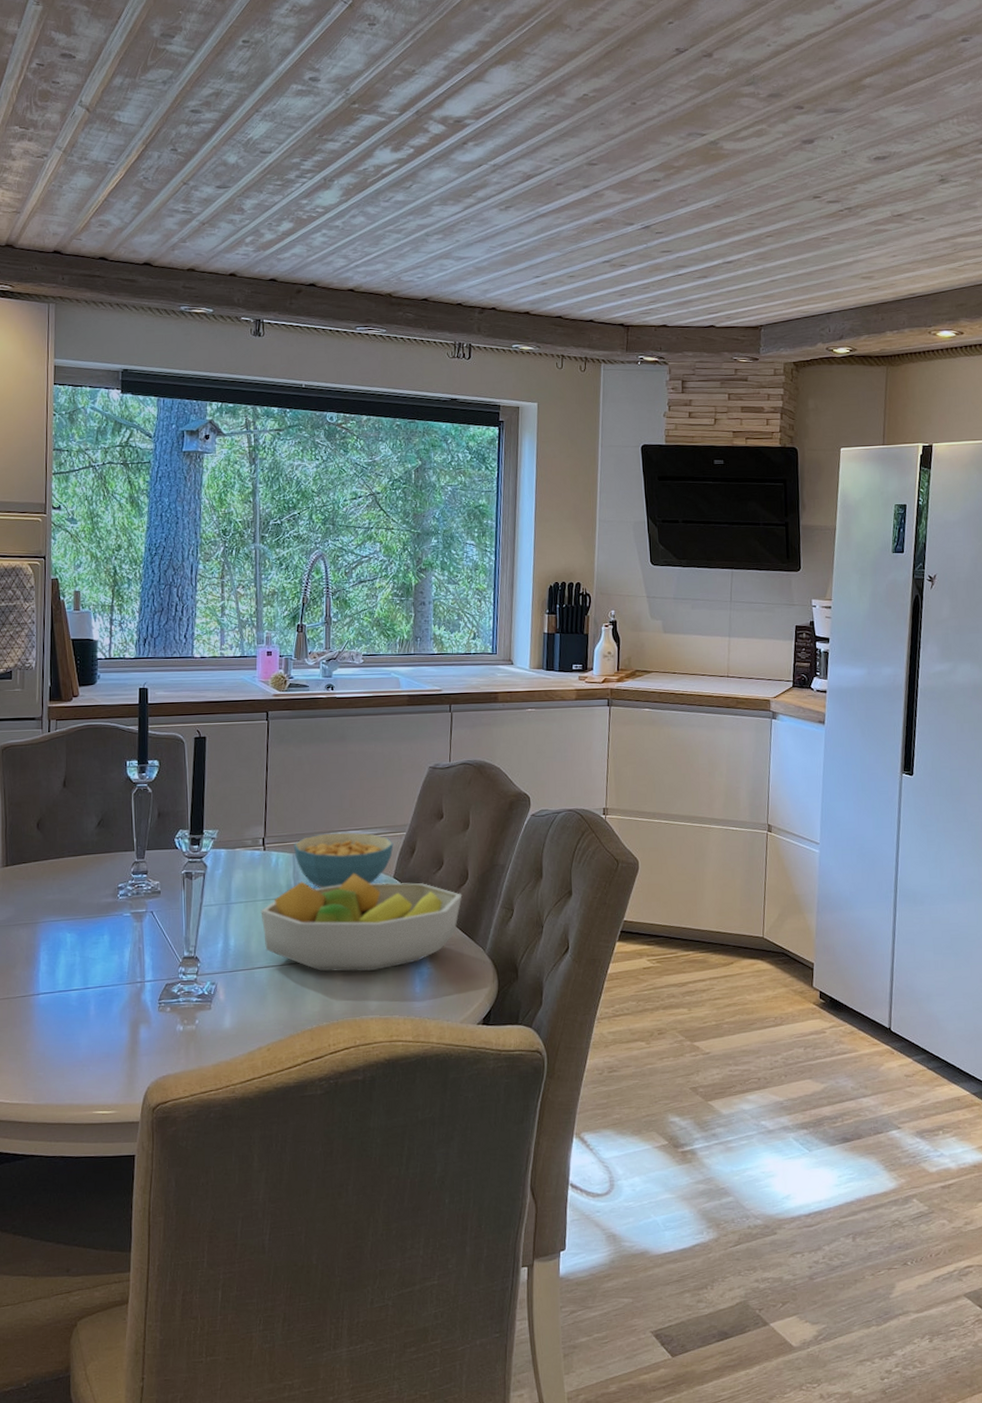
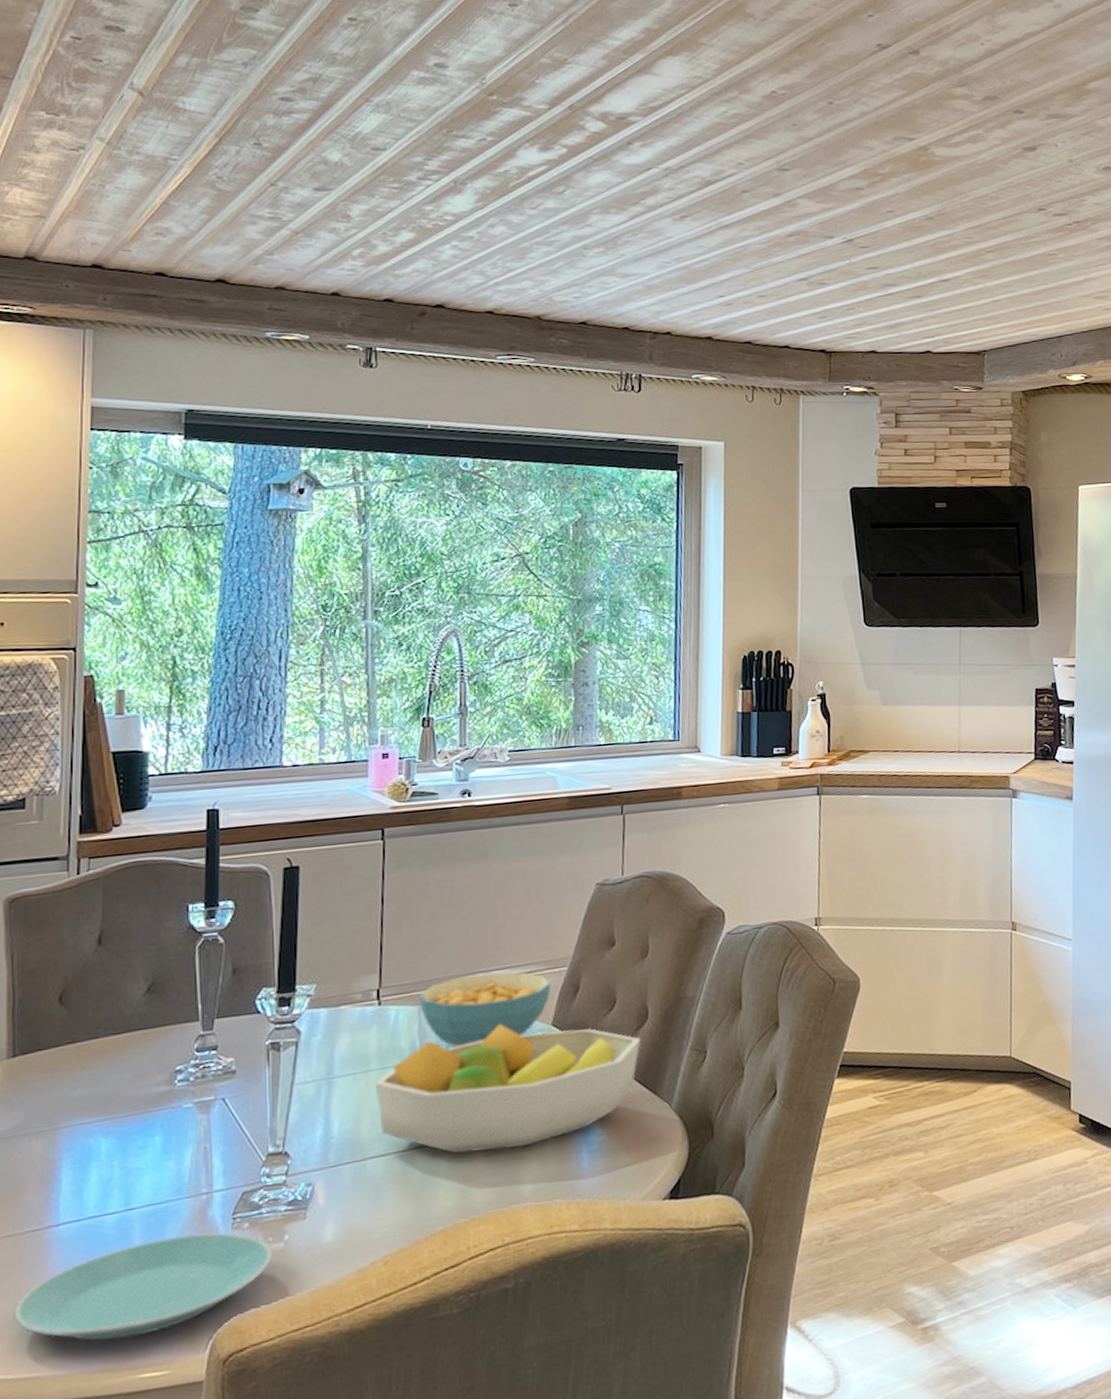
plate: none [9,1012,188,1084] -> present [14,1232,273,1342]

